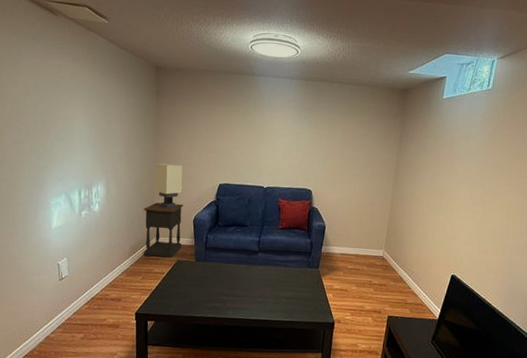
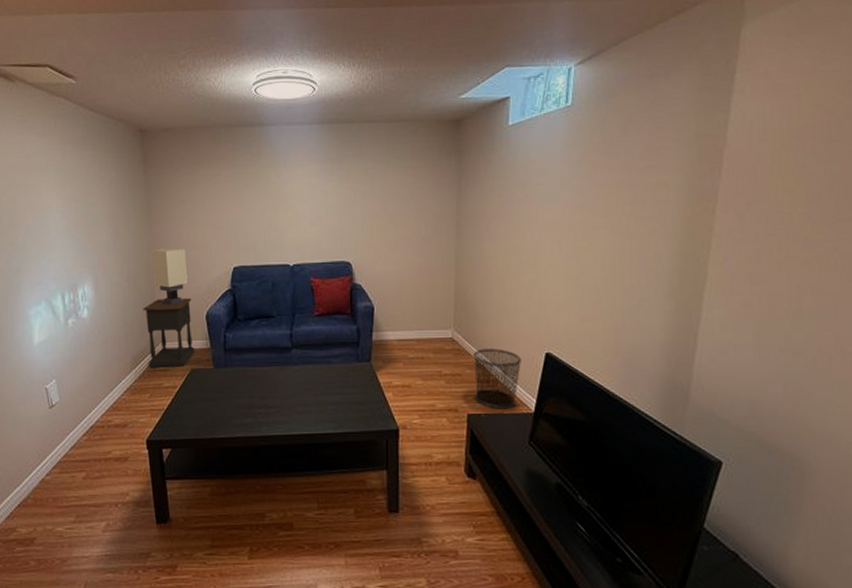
waste bin: none [395,267,433,315] -> present [474,348,521,409]

